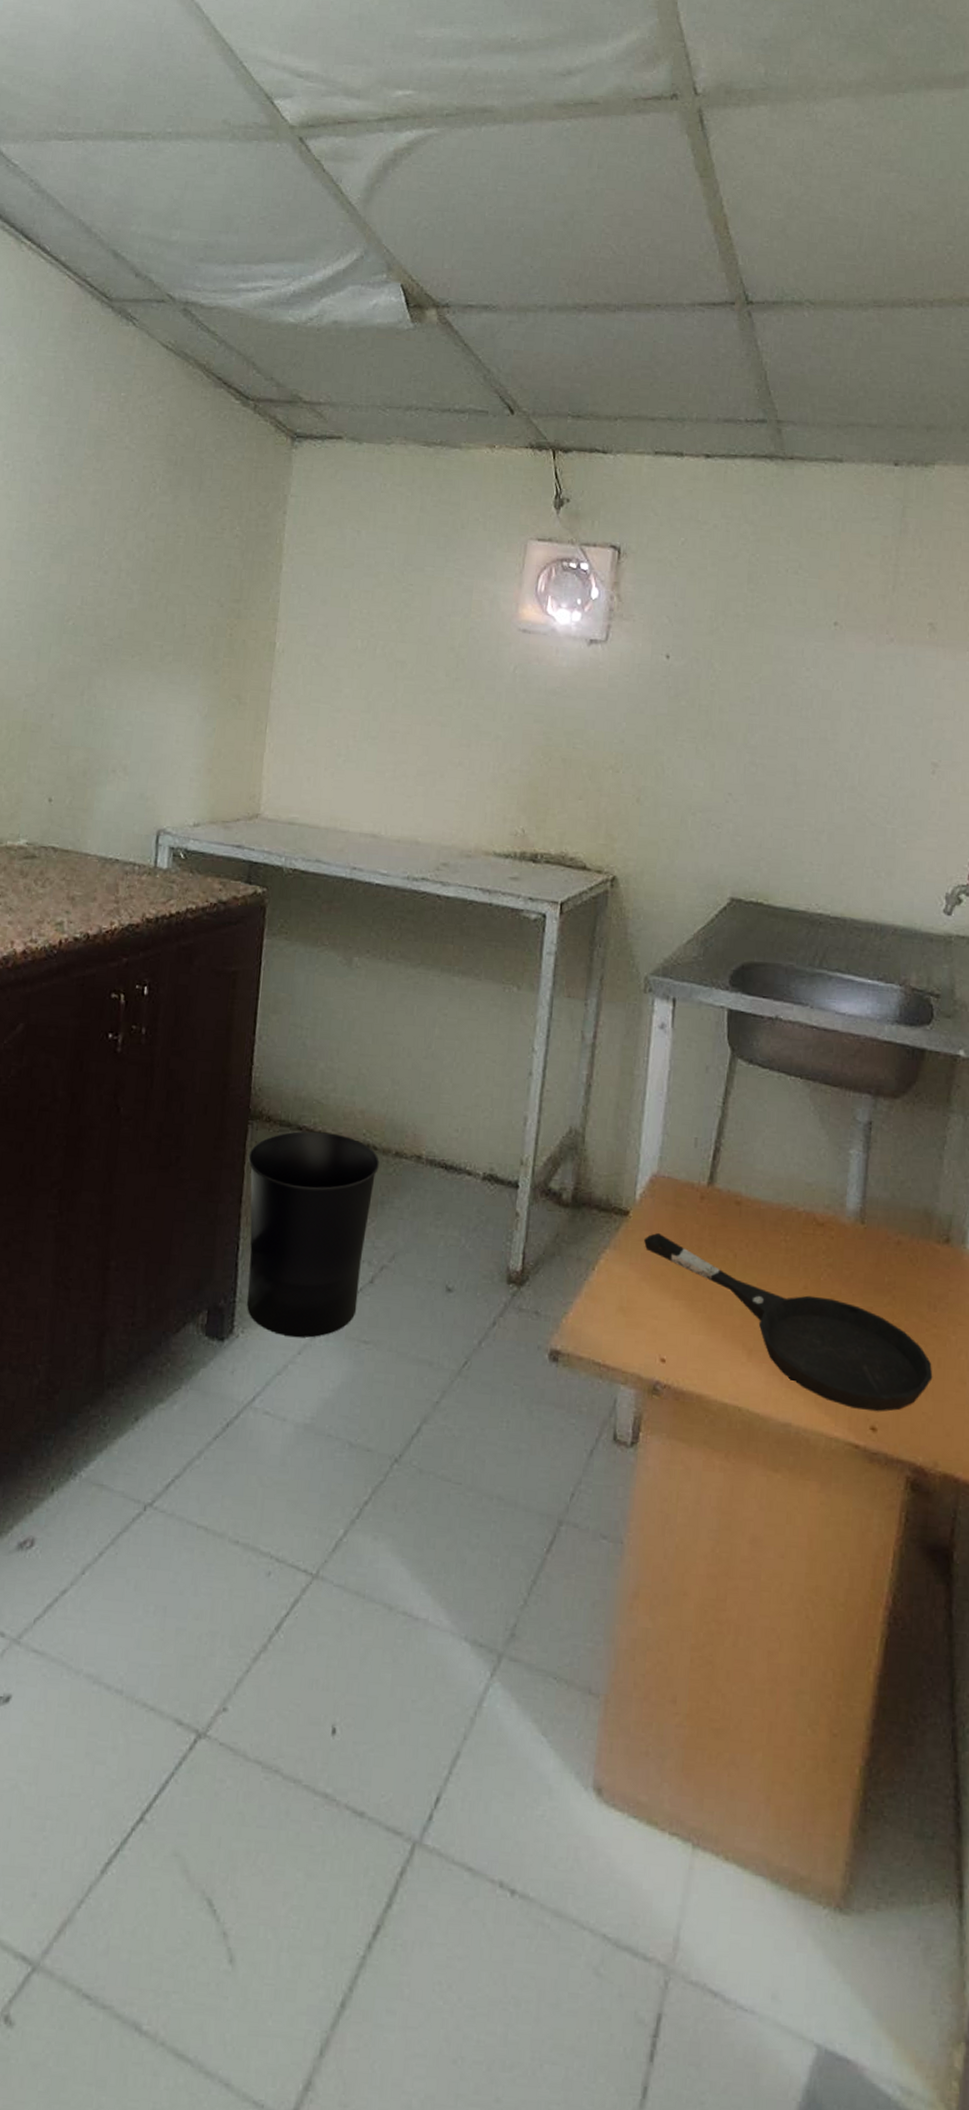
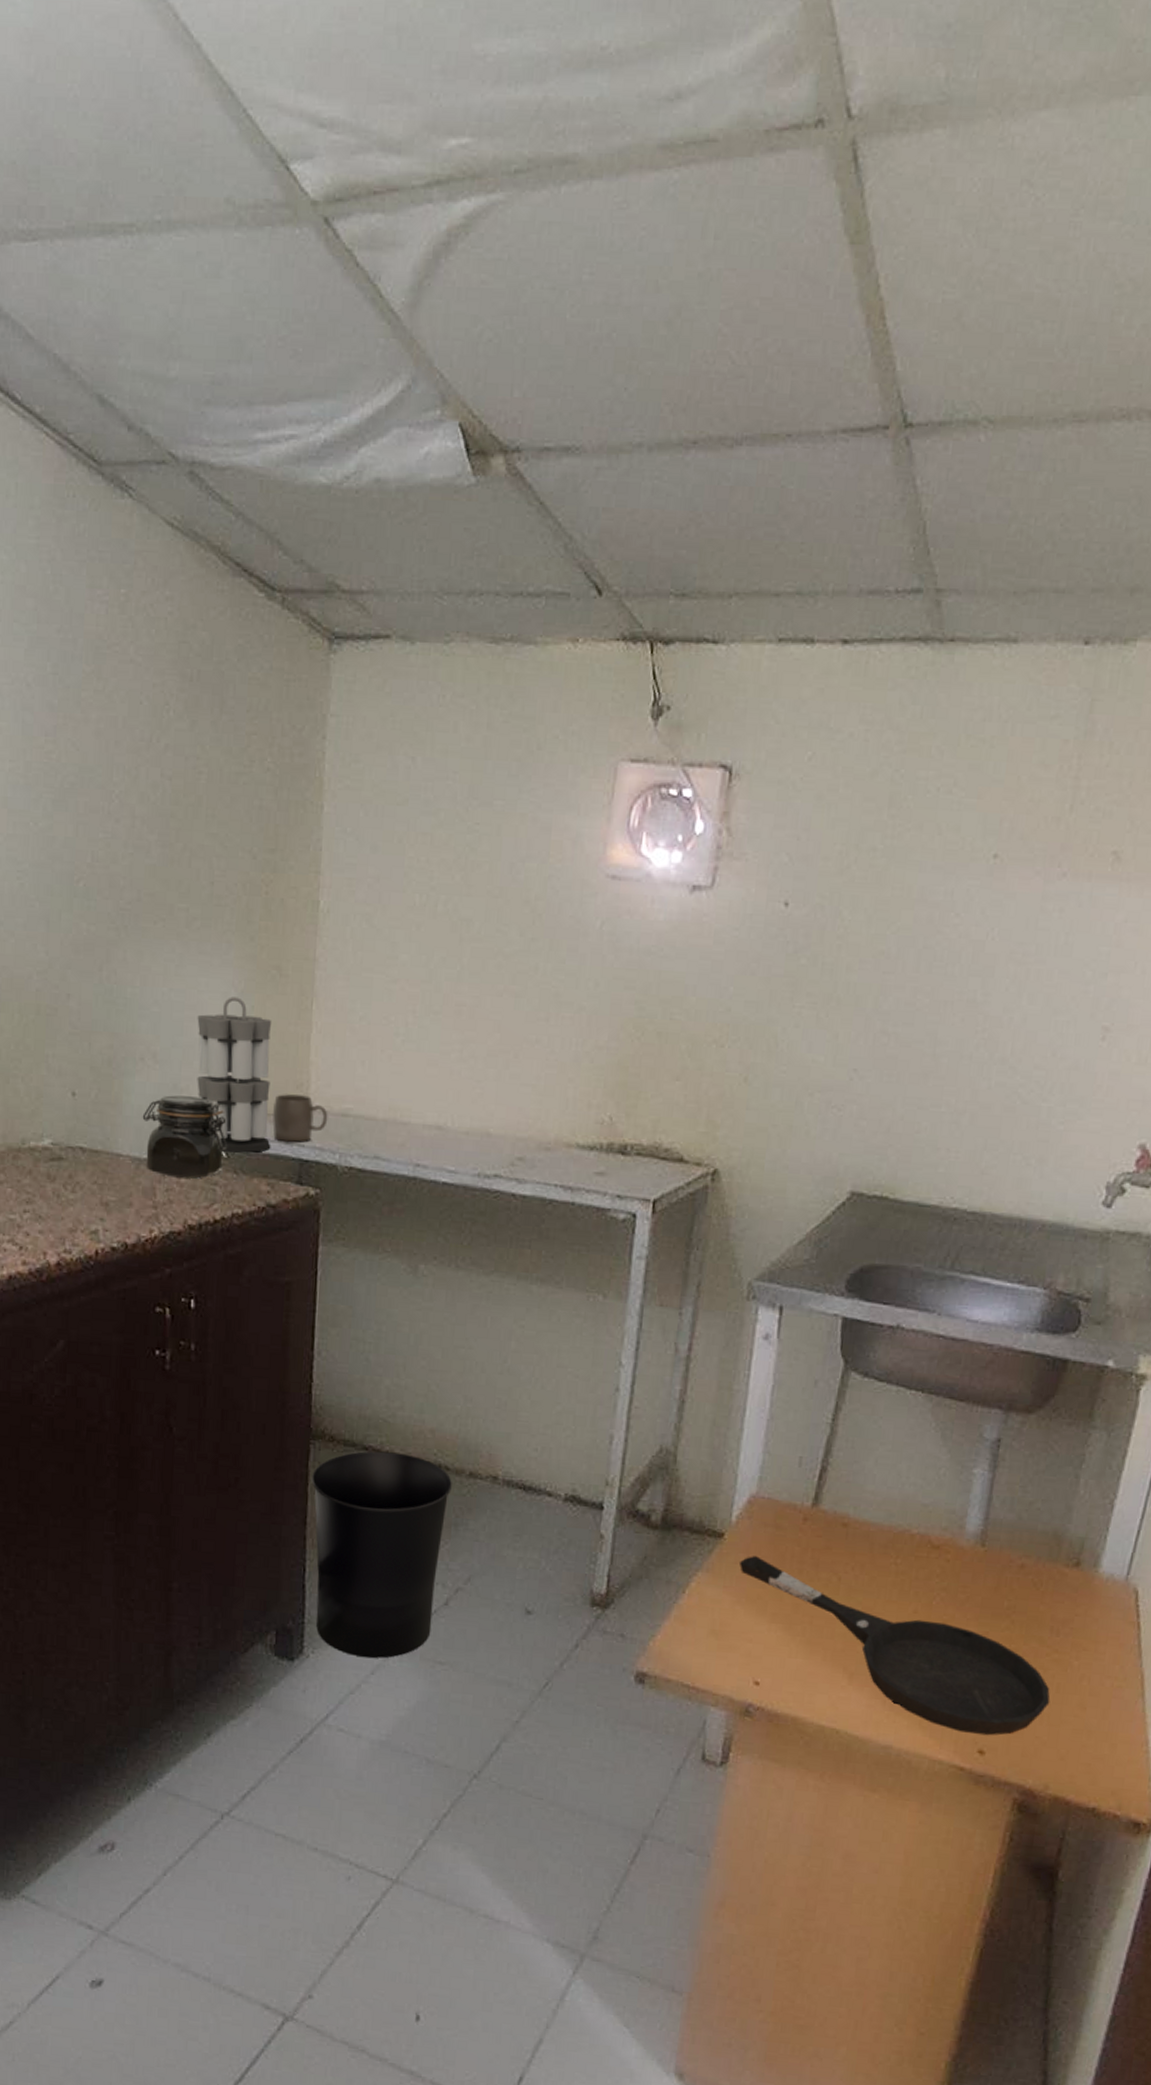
jar: none [110,803,186,877] -> present [142,1095,228,1179]
spice rack: none [161,720,230,855] -> present [197,996,271,1154]
mug: none [227,804,277,847] -> present [272,1094,328,1143]

